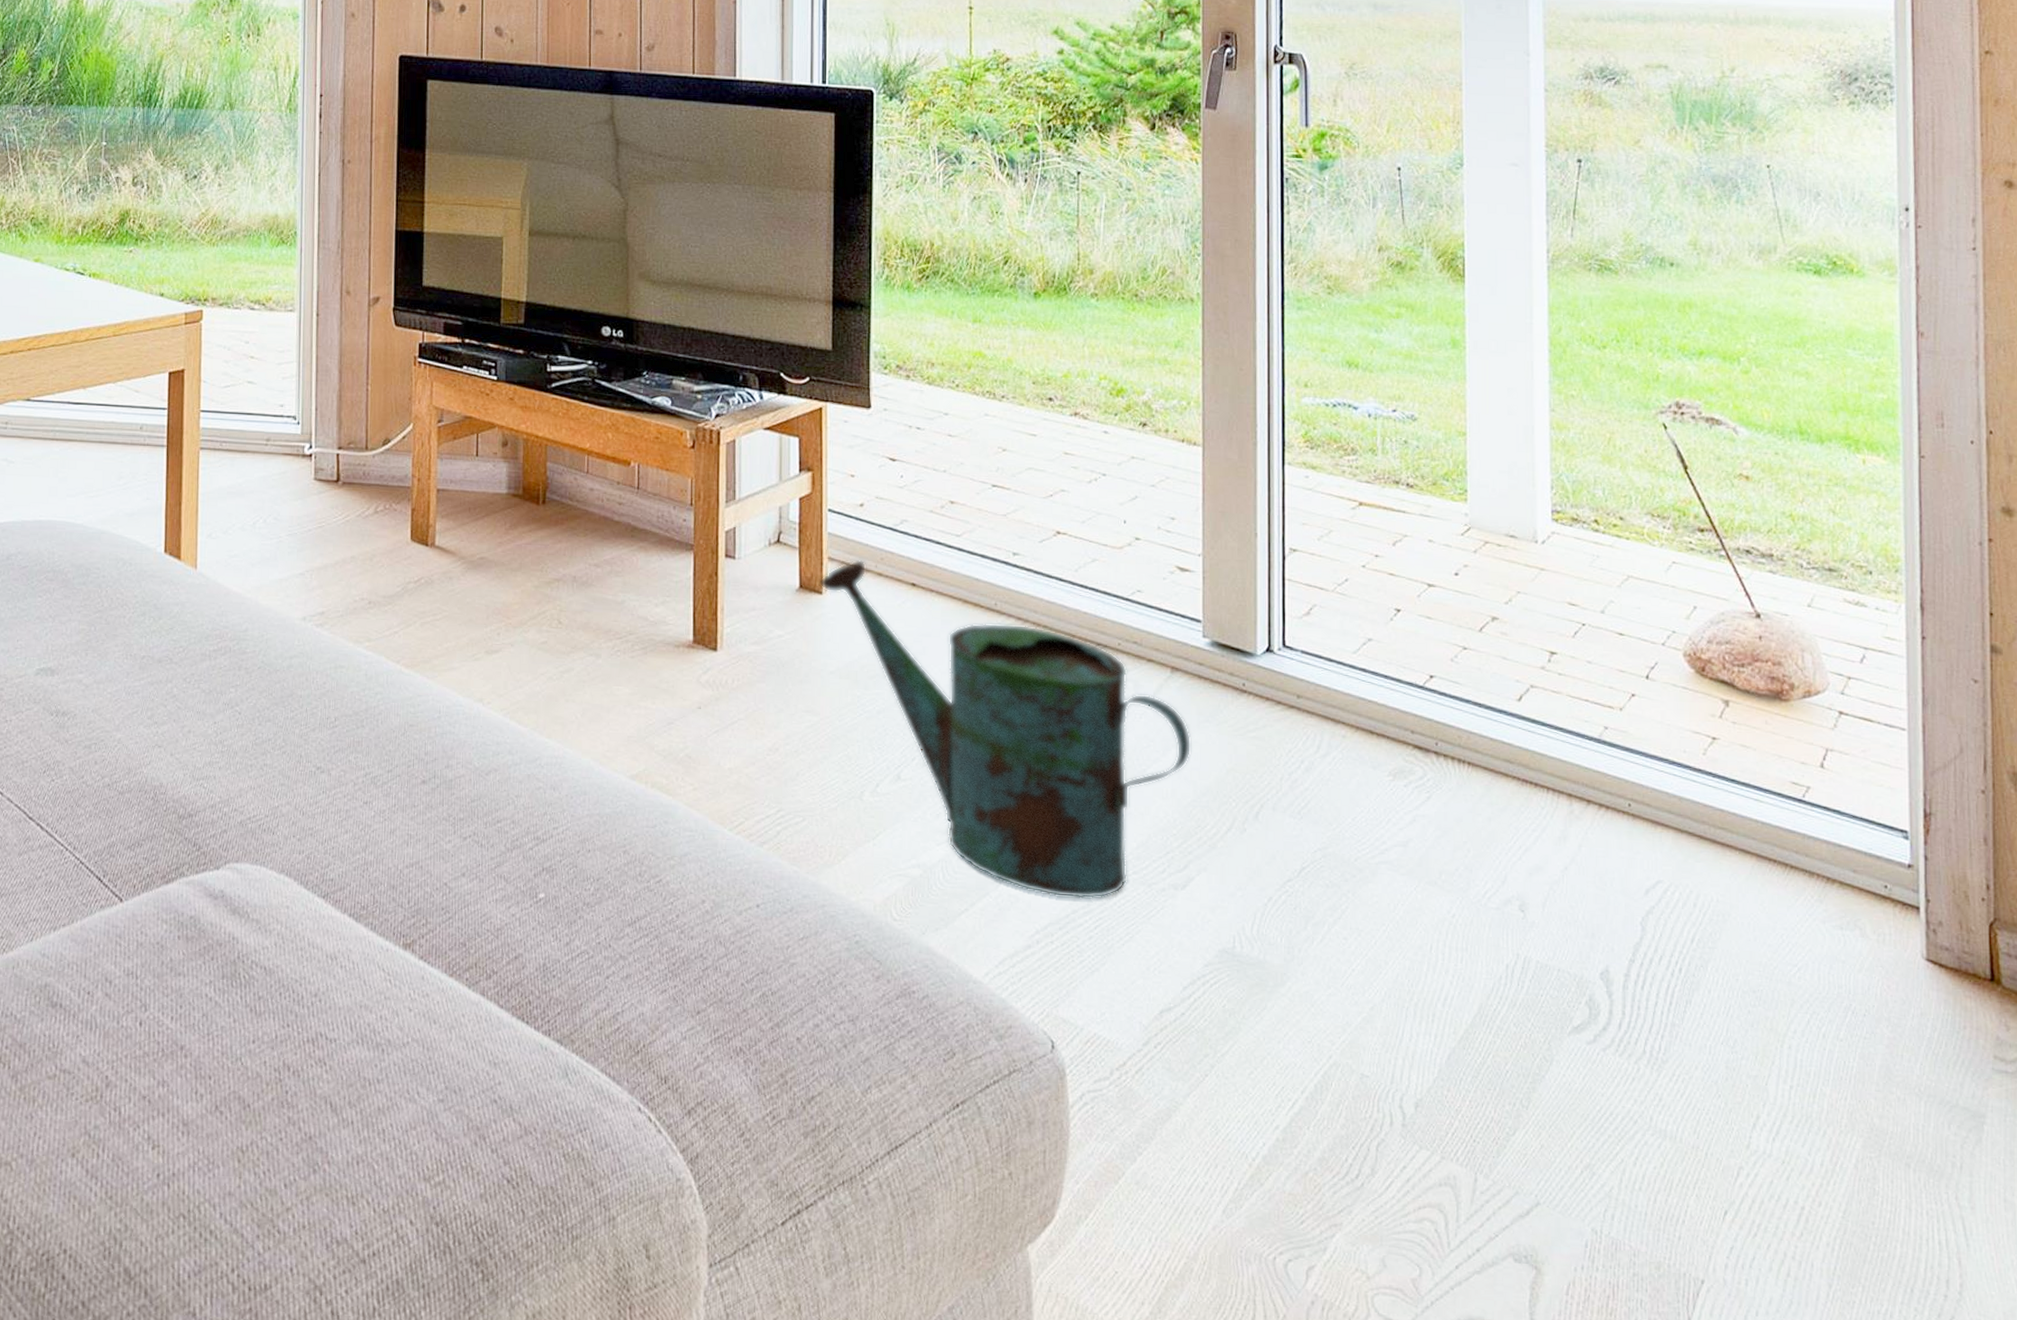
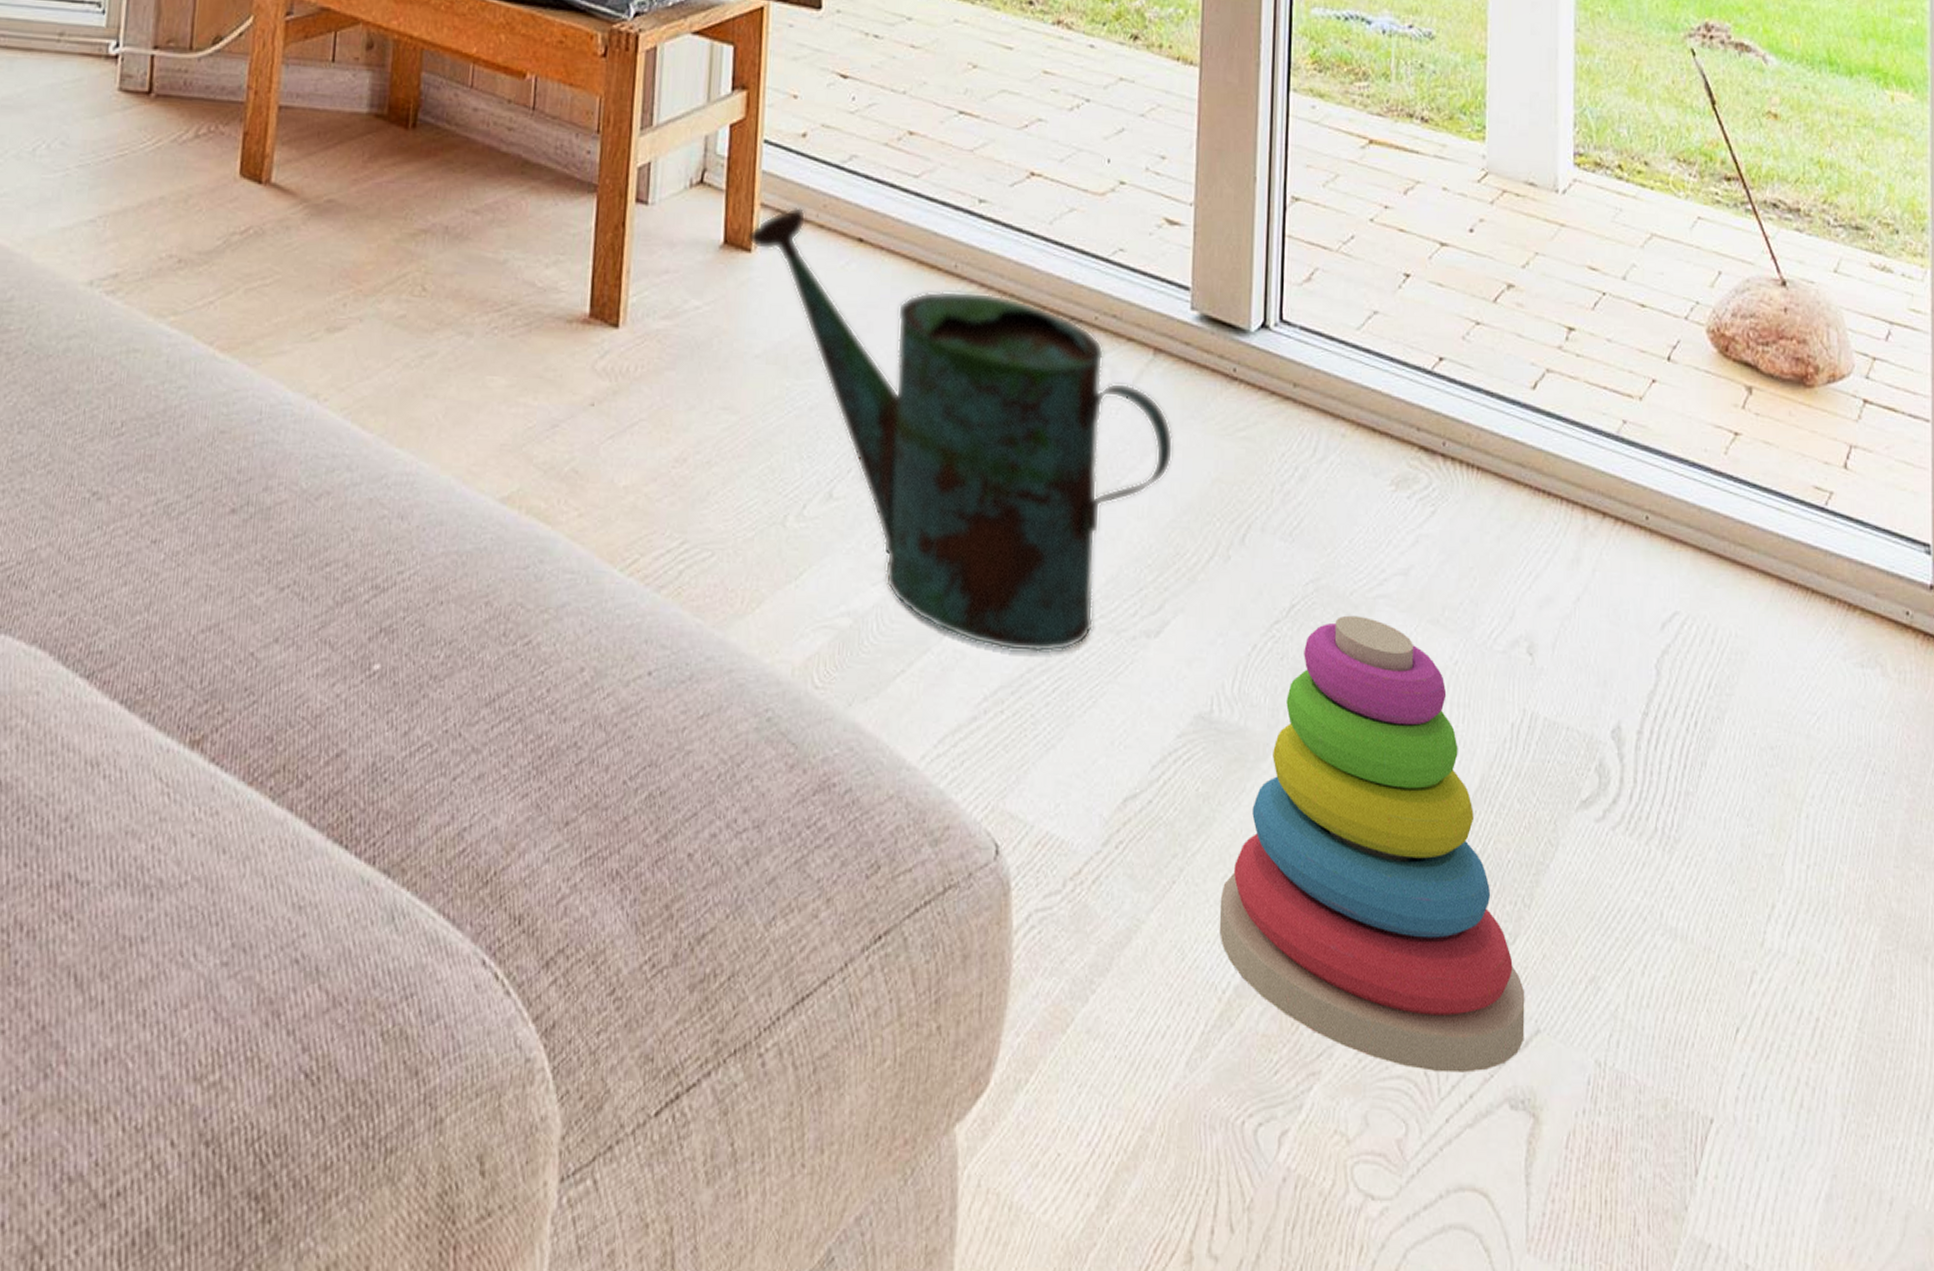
stacking toy: none [1247,876,1526,1232] -> present [1220,615,1525,1073]

